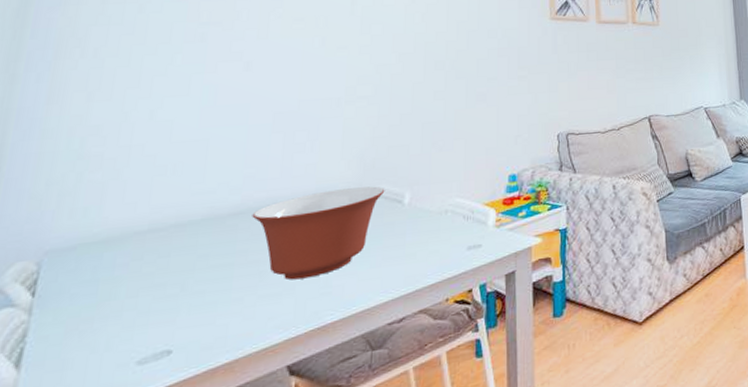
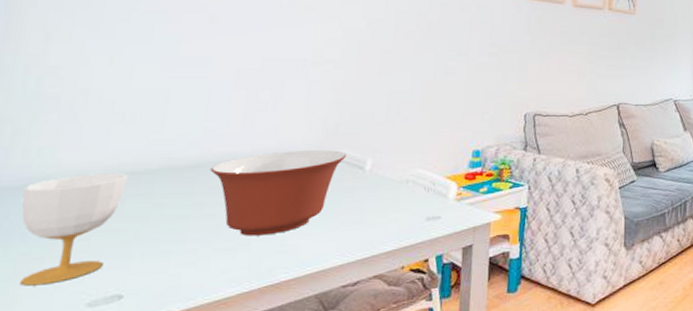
cup: none [69,226,172,349] -> present [20,173,128,286]

